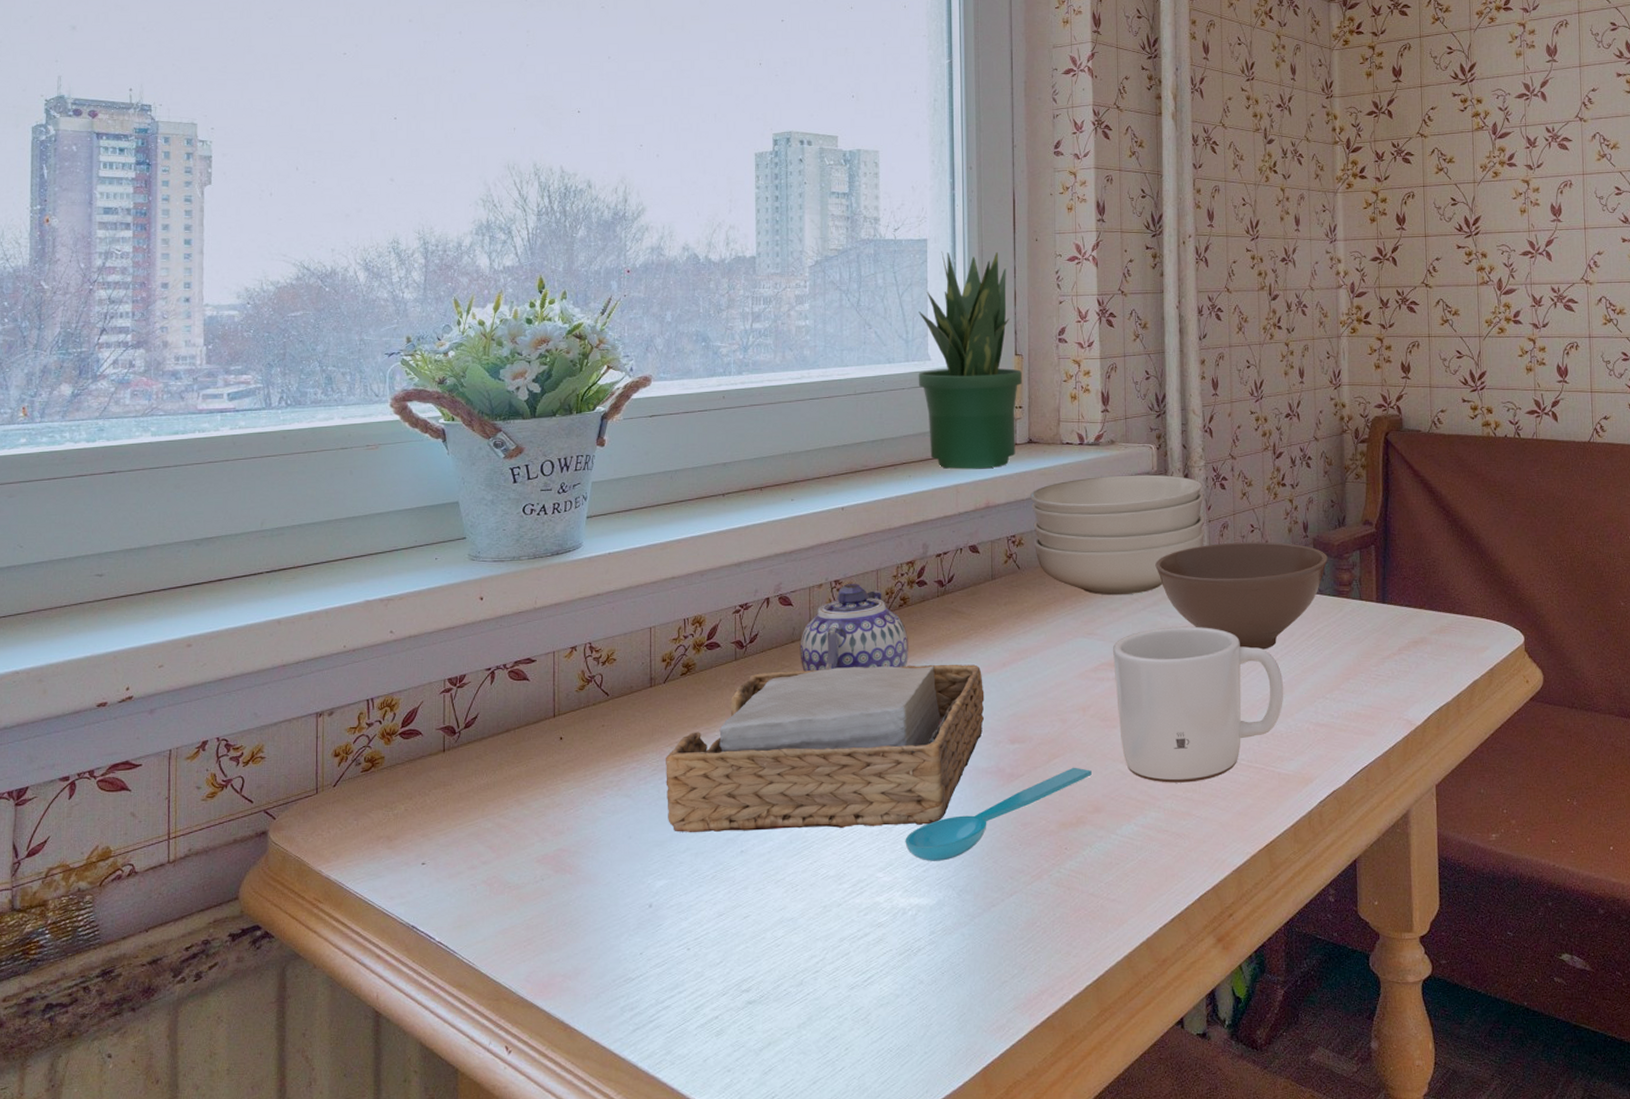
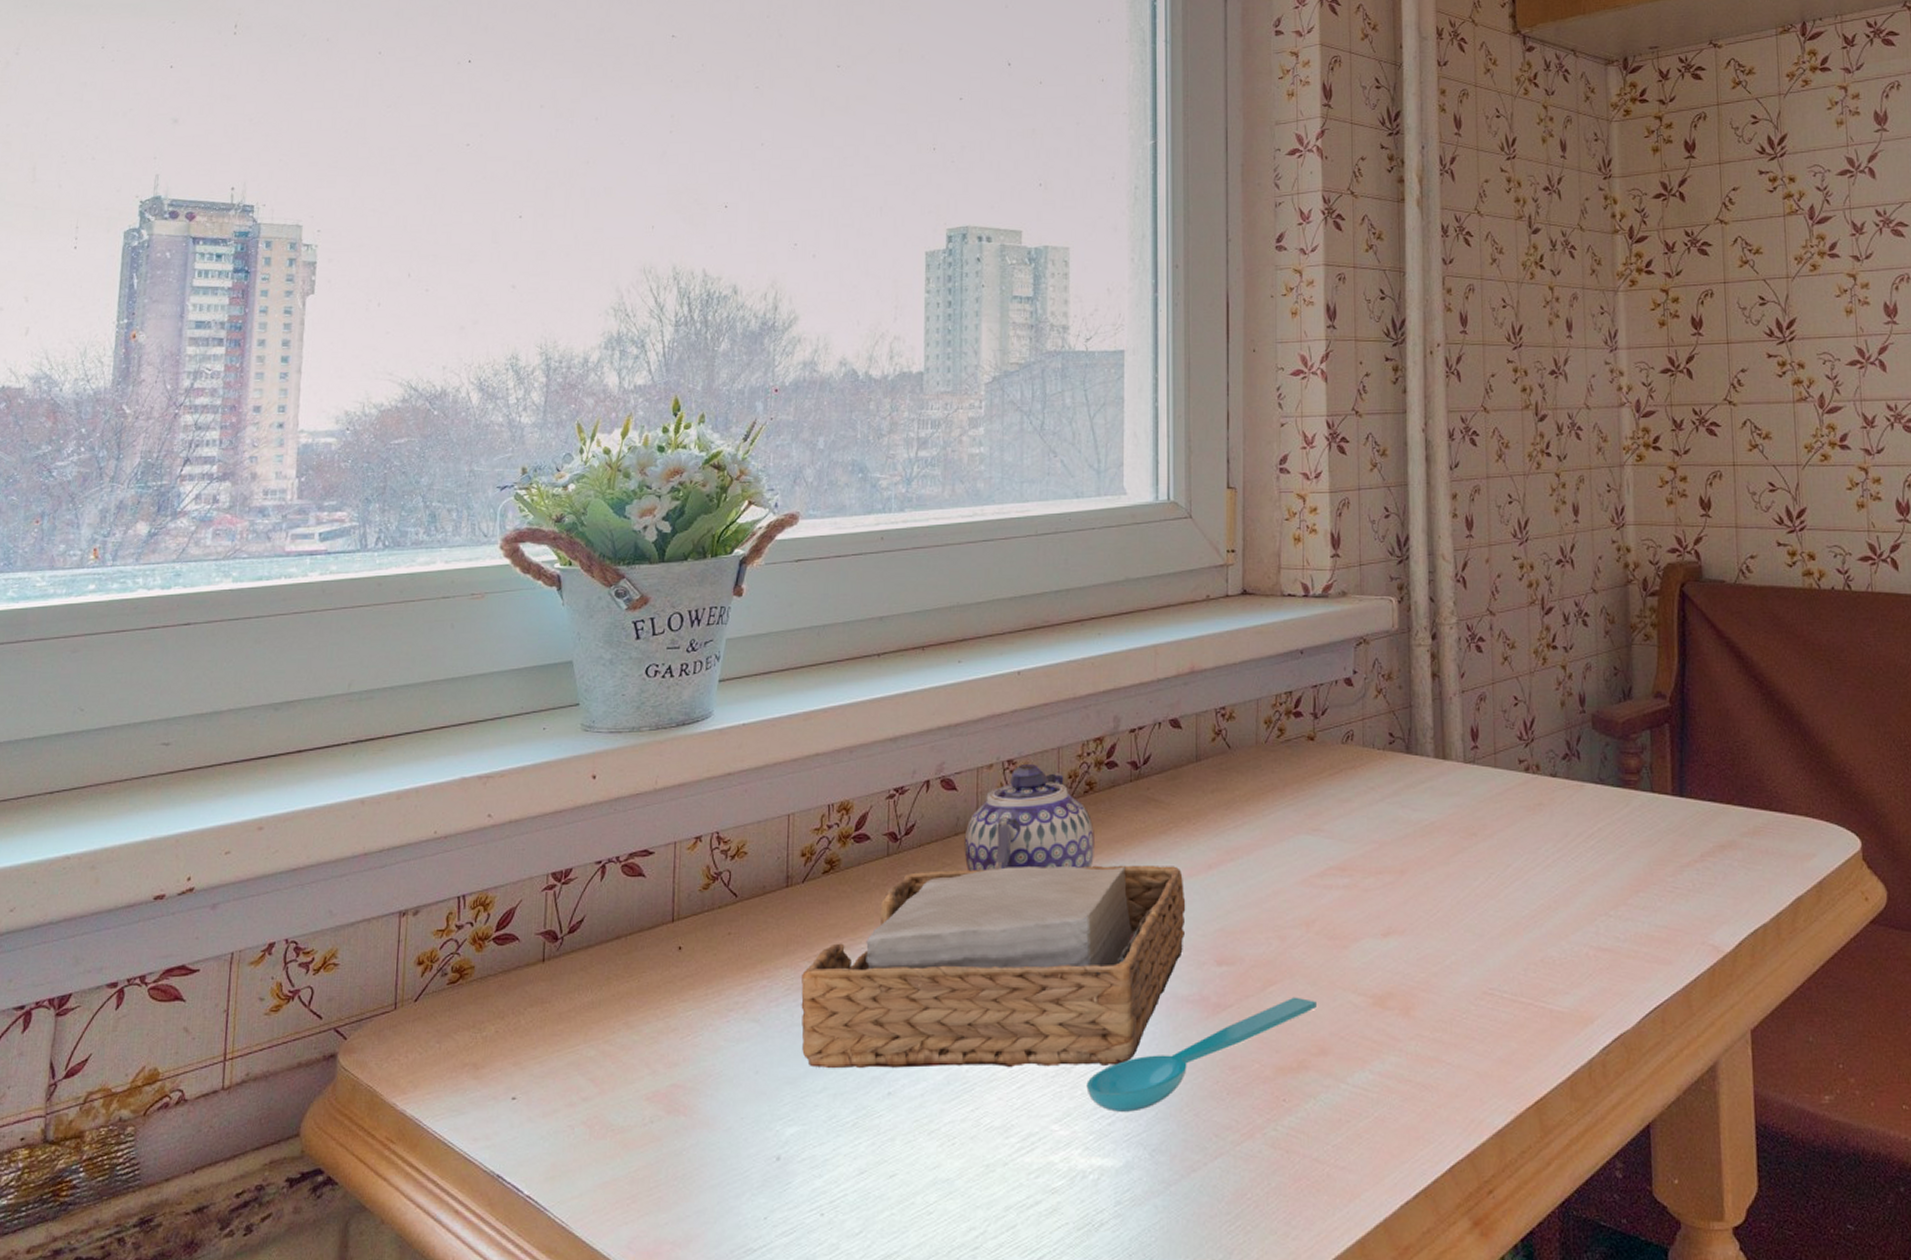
planter: present [918,251,1023,470] -> none [1111,365,1236,626]
bowl: present [1029,474,1205,596] -> none [1242,633,1458,783]
mug: present [1113,626,1284,783] -> none [1344,822,1557,1020]
bowl: present [1155,541,1328,650] -> none [1396,717,1610,853]

